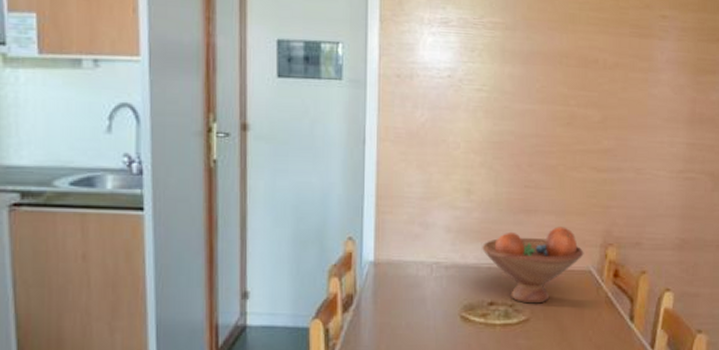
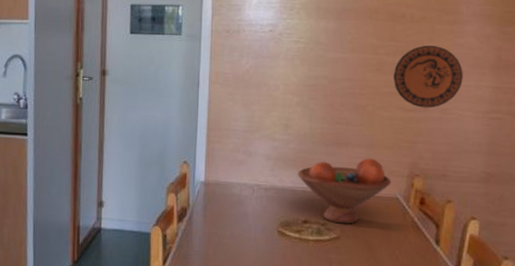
decorative plate: none [585,96,657,168] -> present [393,45,463,108]

